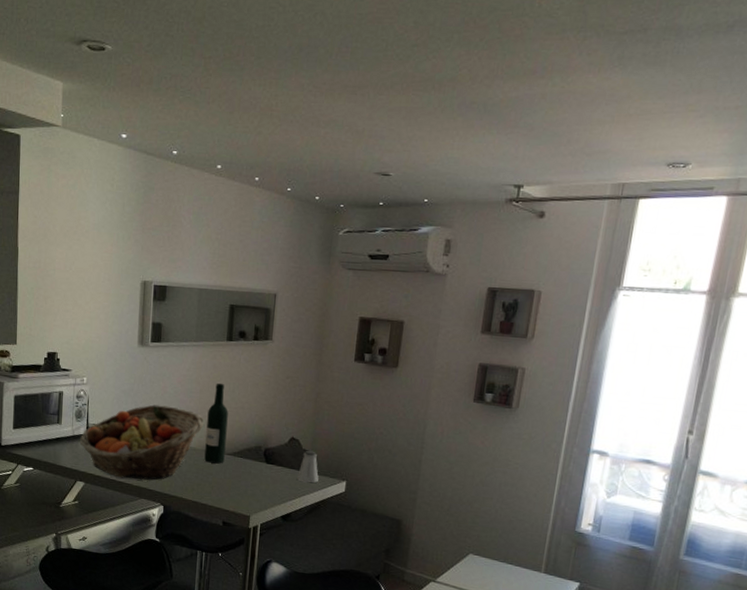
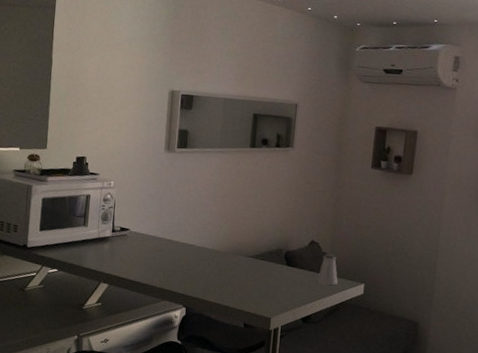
fruit basket: present [79,404,205,480] -> none [104,208,228,282]
wine bottle: present [204,383,228,464] -> none [227,187,251,266]

